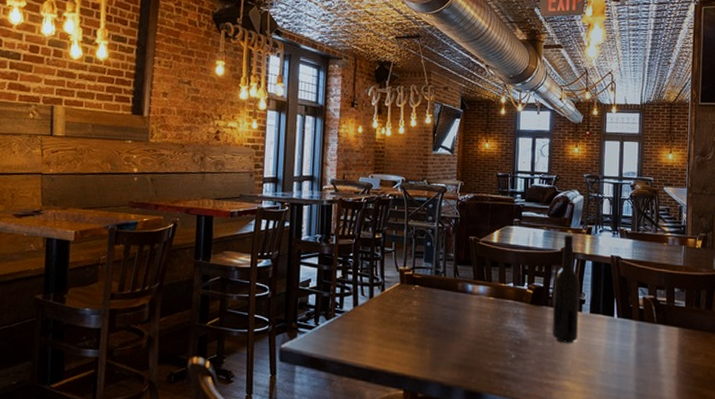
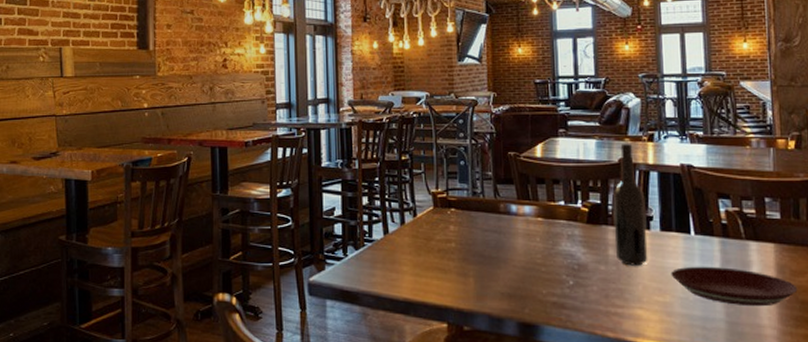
plate: none [595,345,694,381] -> present [671,266,798,307]

